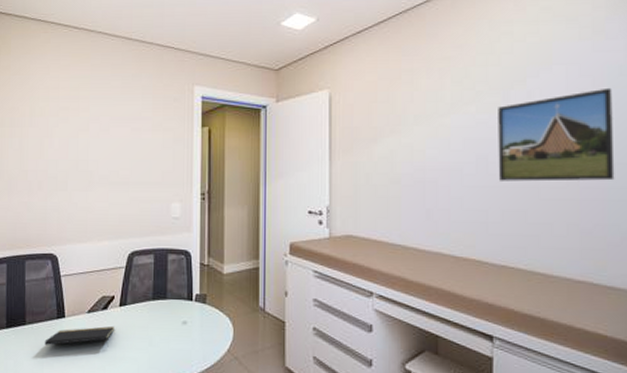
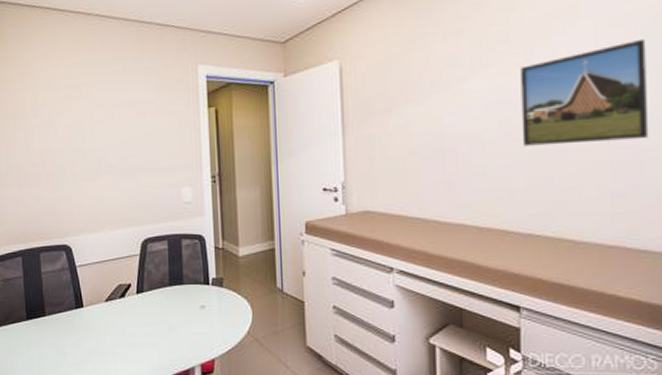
notepad: present [44,325,114,347] -> none [65,313,133,335]

